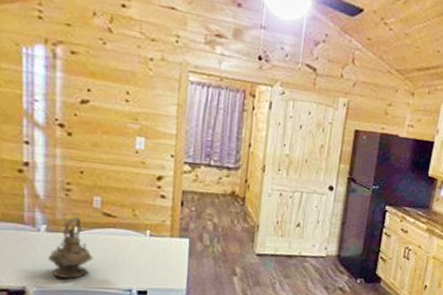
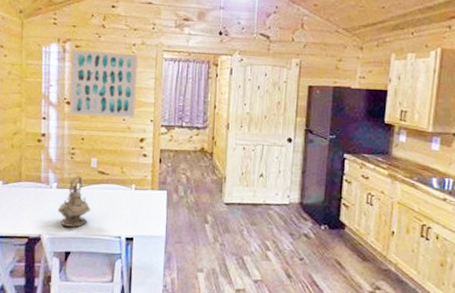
wall art: none [62,56,156,152] -> present [69,50,138,119]

